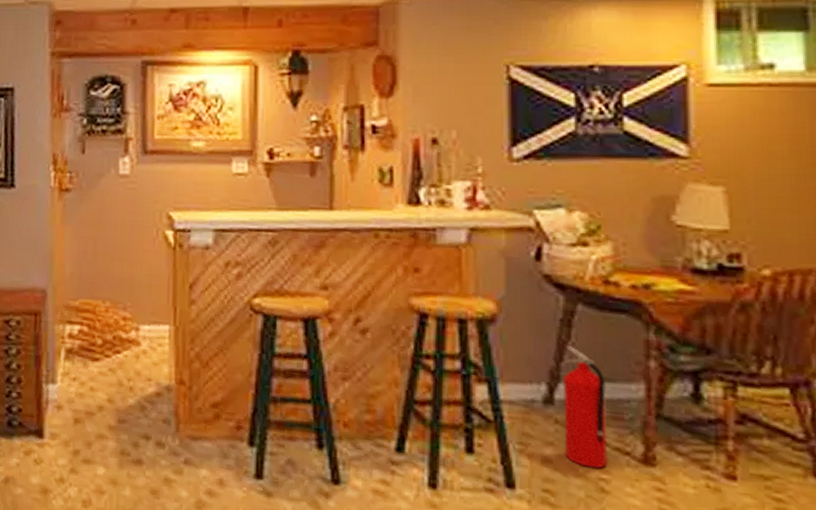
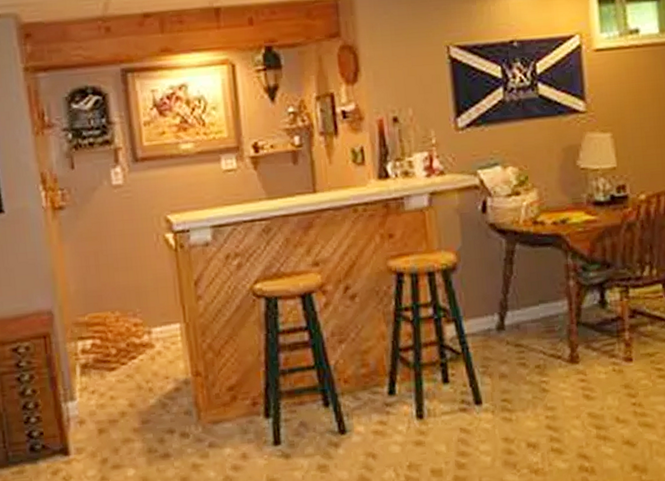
fire extinguisher: present [563,346,607,469] -> none [509,279,546,375]

